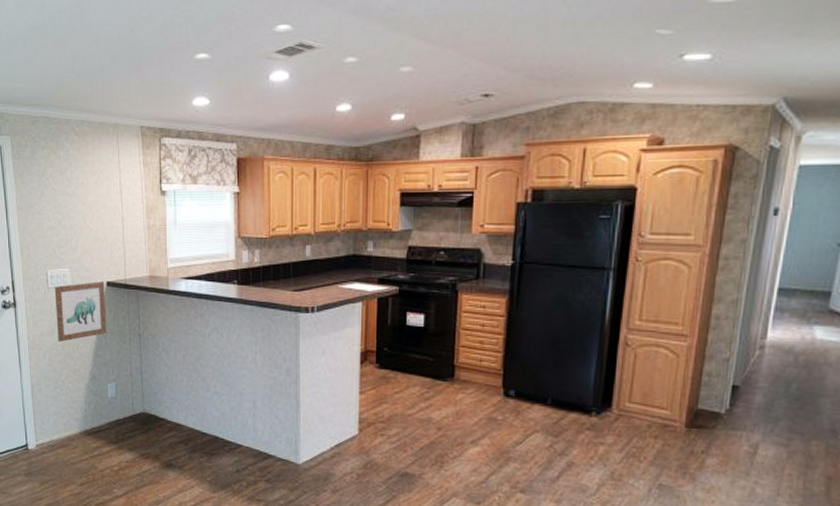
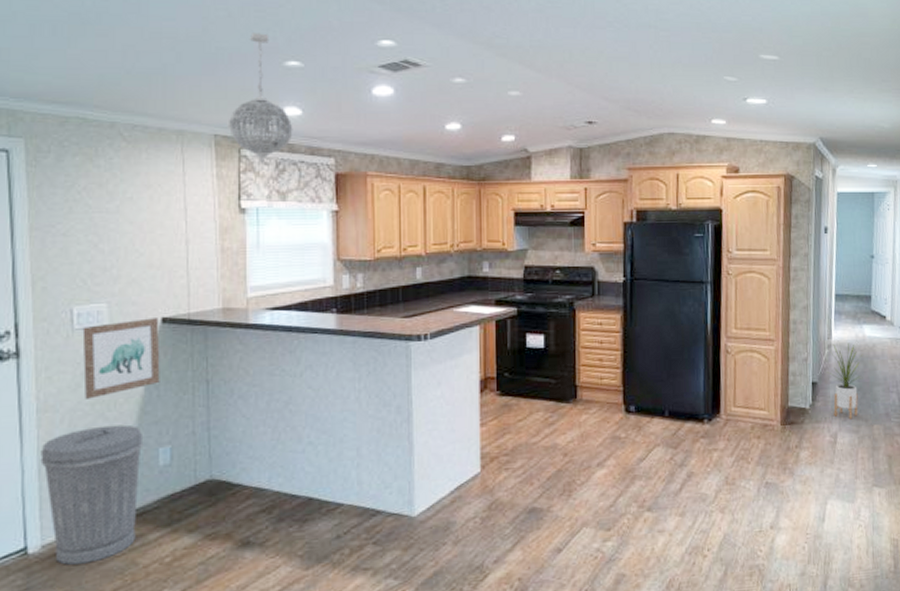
trash can: none [32,363,97,462] -> present [40,424,144,565]
pendant light: none [152,29,202,150] -> present [229,33,293,163]
house plant: none [754,343,807,431] -> present [827,341,863,420]

